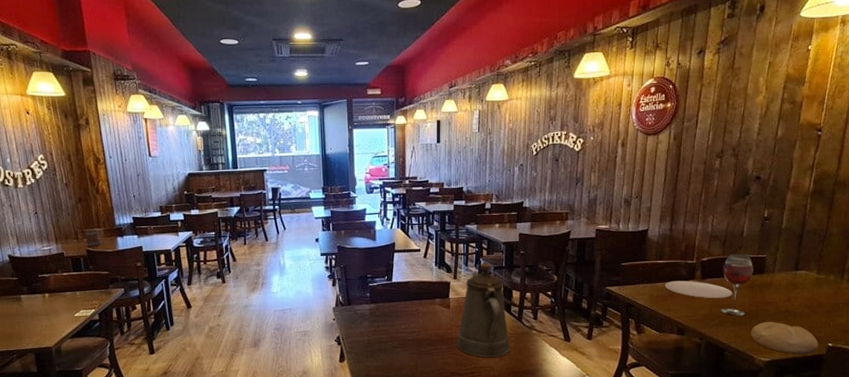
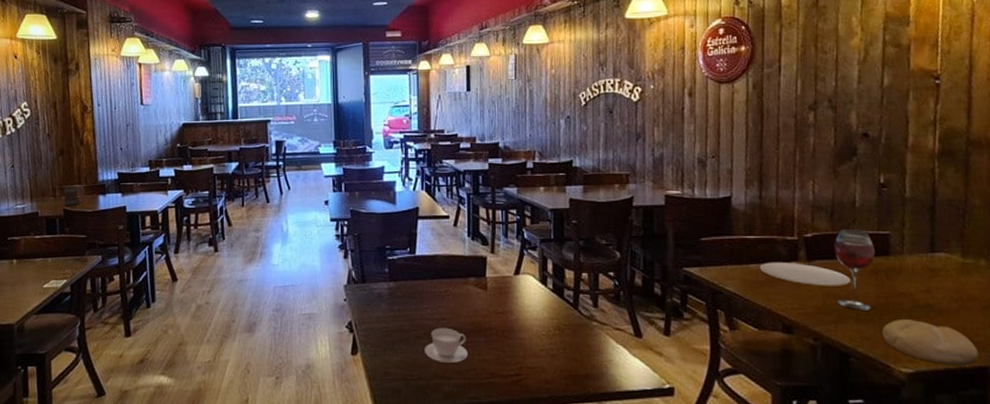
teacup: none [399,339,433,365] -> present [425,327,468,363]
coffee pot: present [456,262,510,358] -> none [496,233,566,356]

